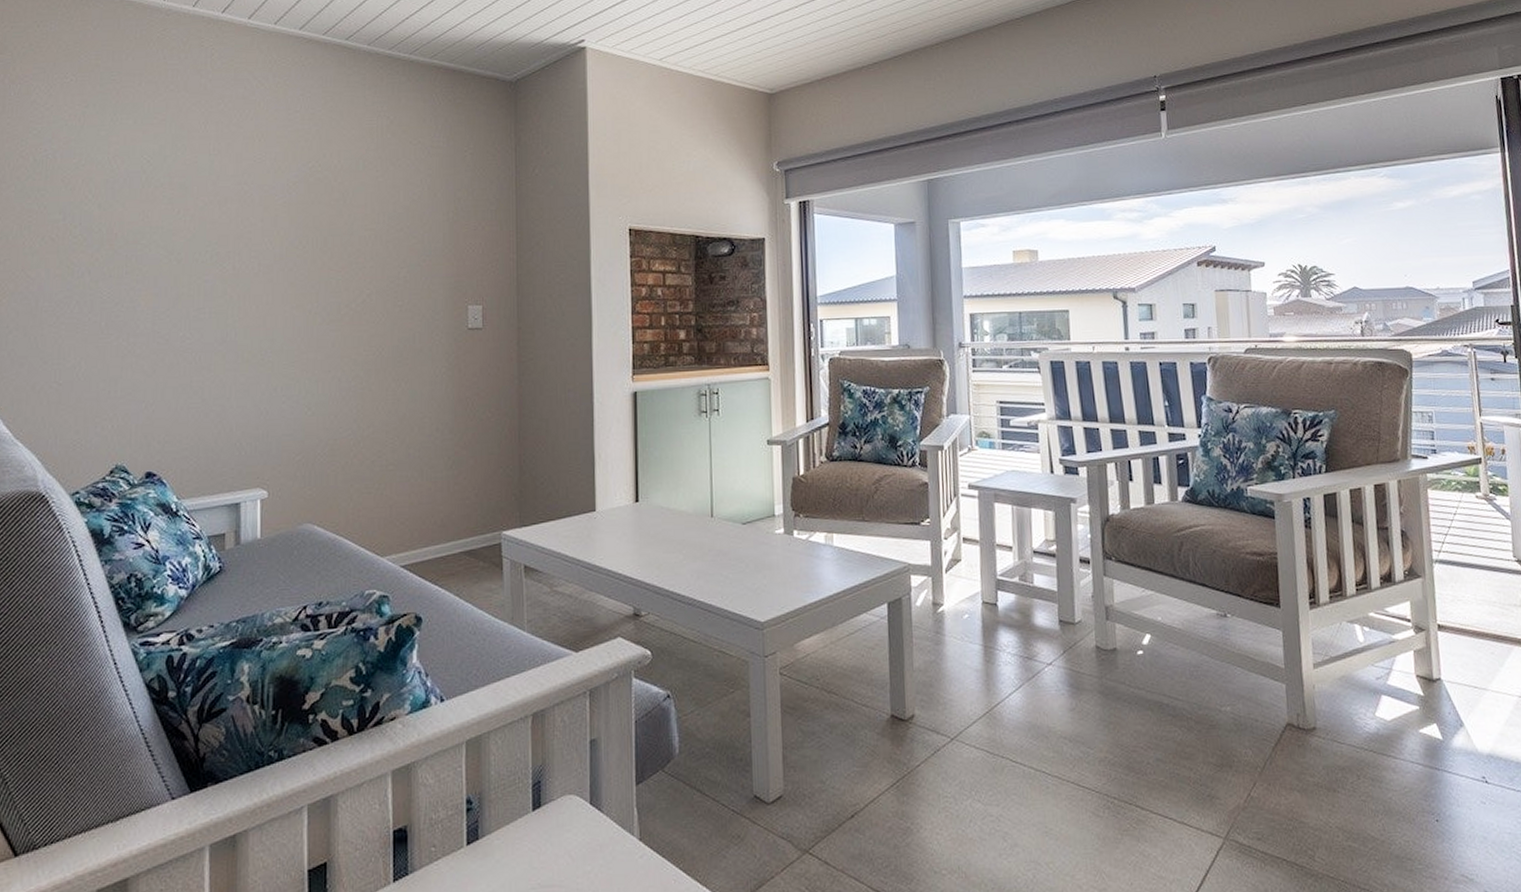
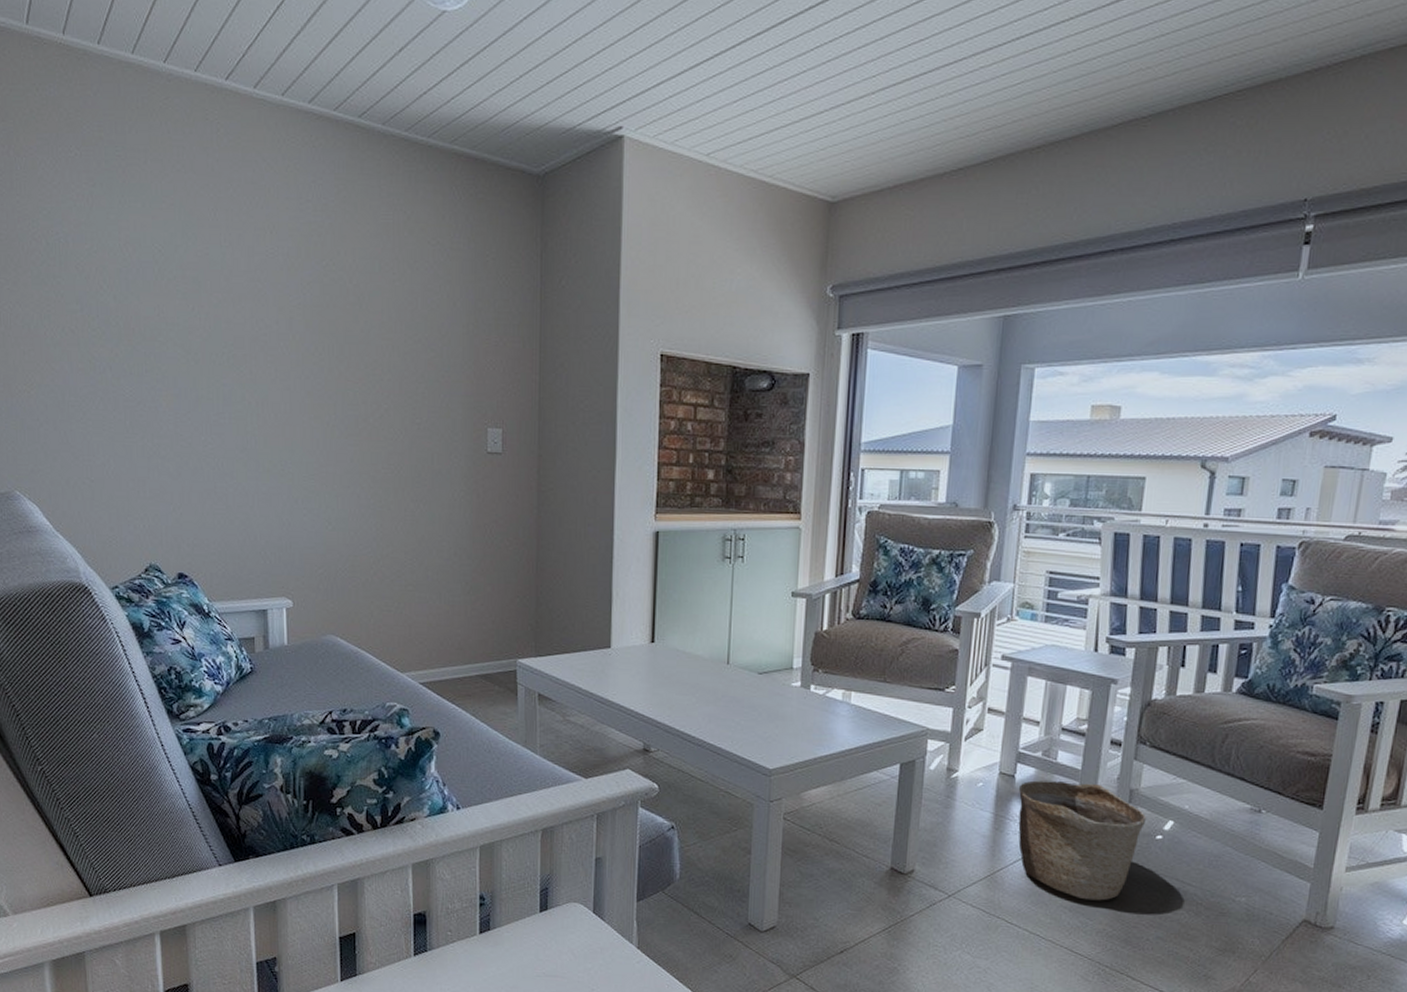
basket: none [1003,604,1126,728] -> present [1018,780,1147,901]

